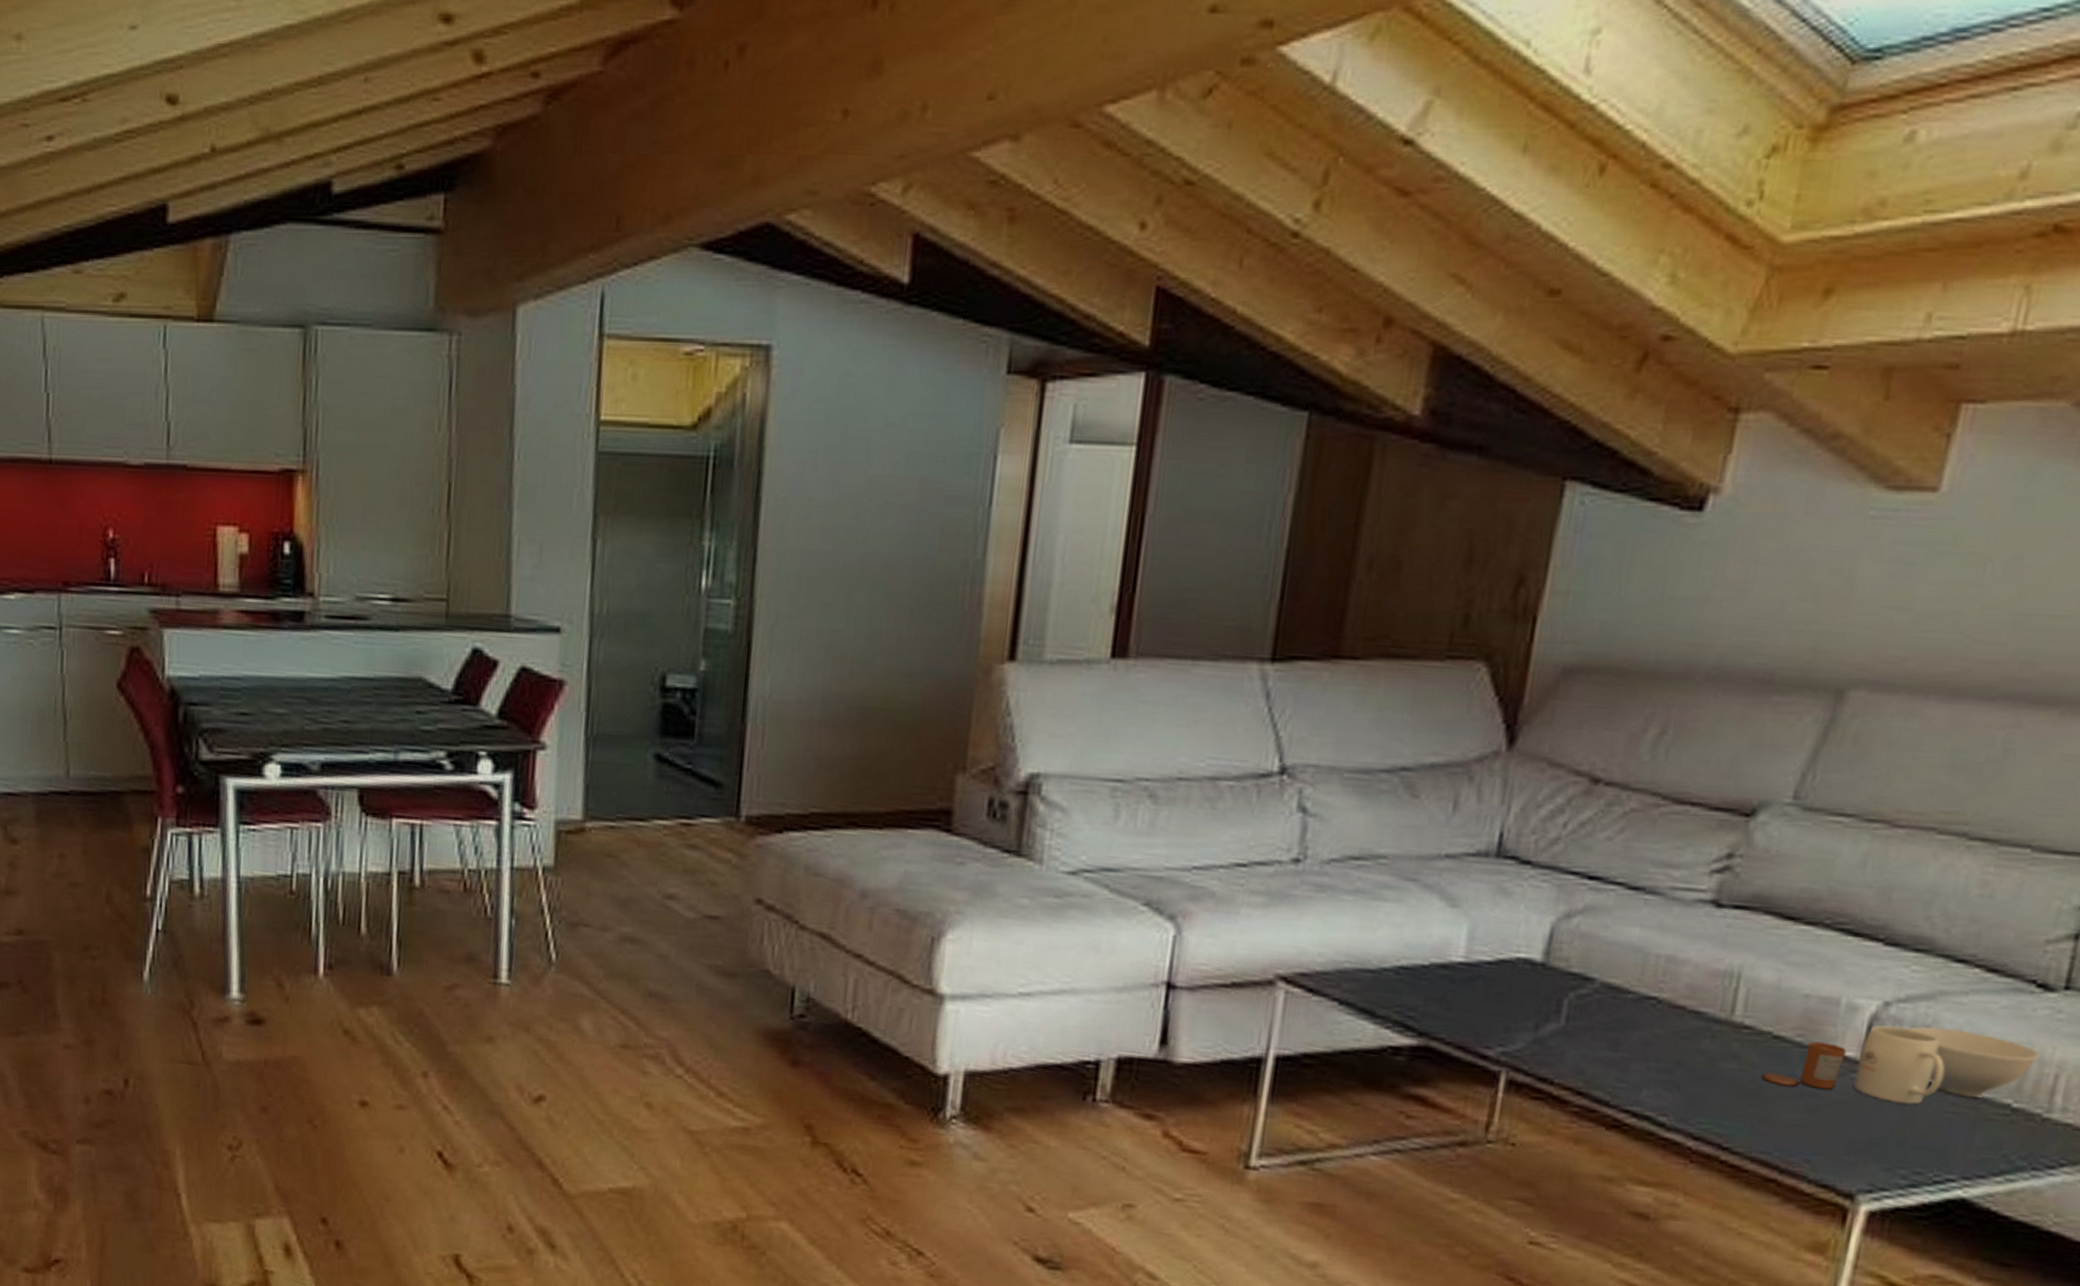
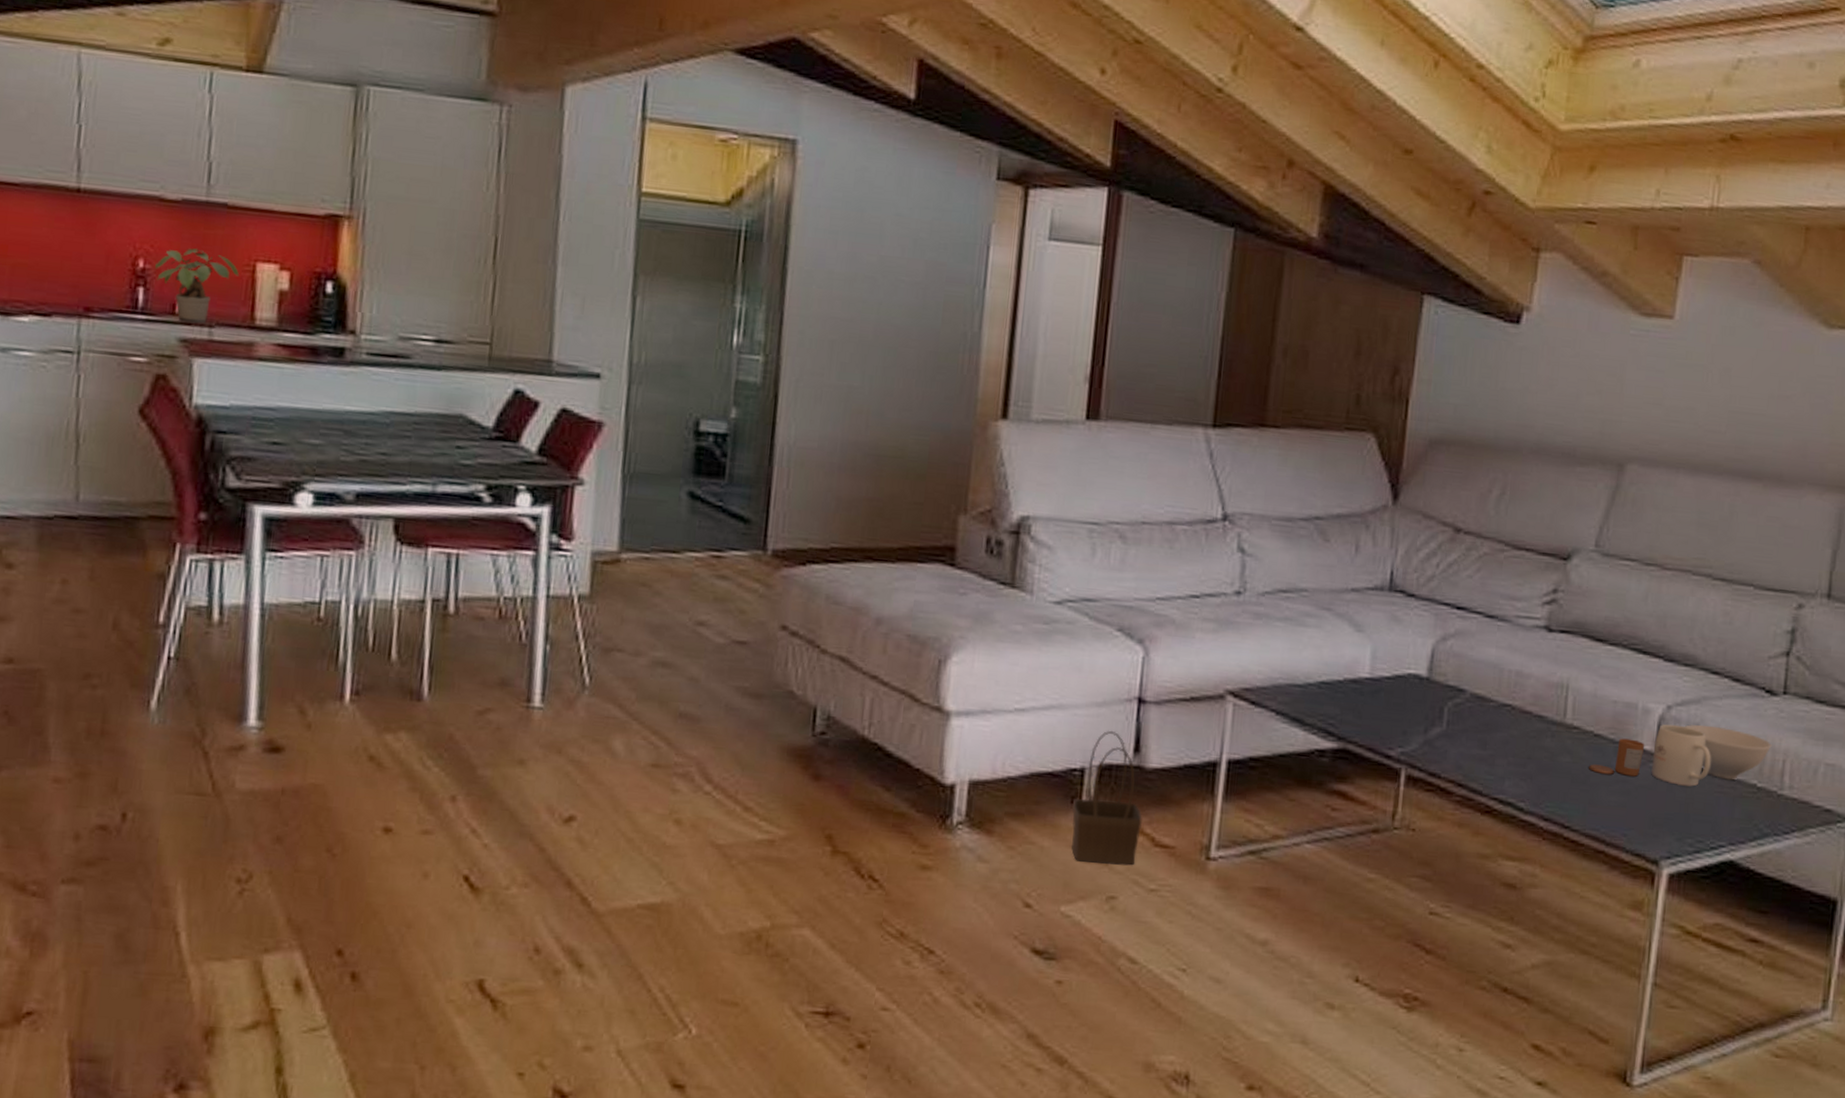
potted plant: none [124,515,202,594] -> present [155,248,240,324]
basket: none [1082,1018,1168,1171] -> present [1071,730,1142,865]

